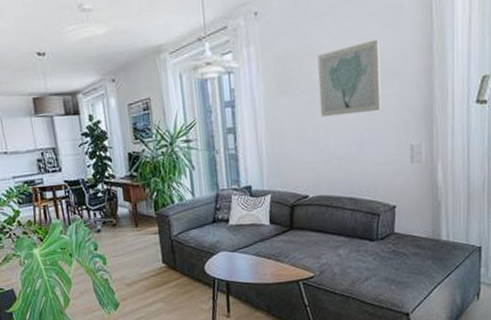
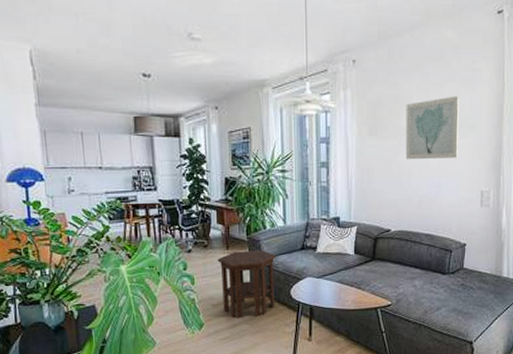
side table: none [127,225,189,297] -> present [217,249,276,319]

